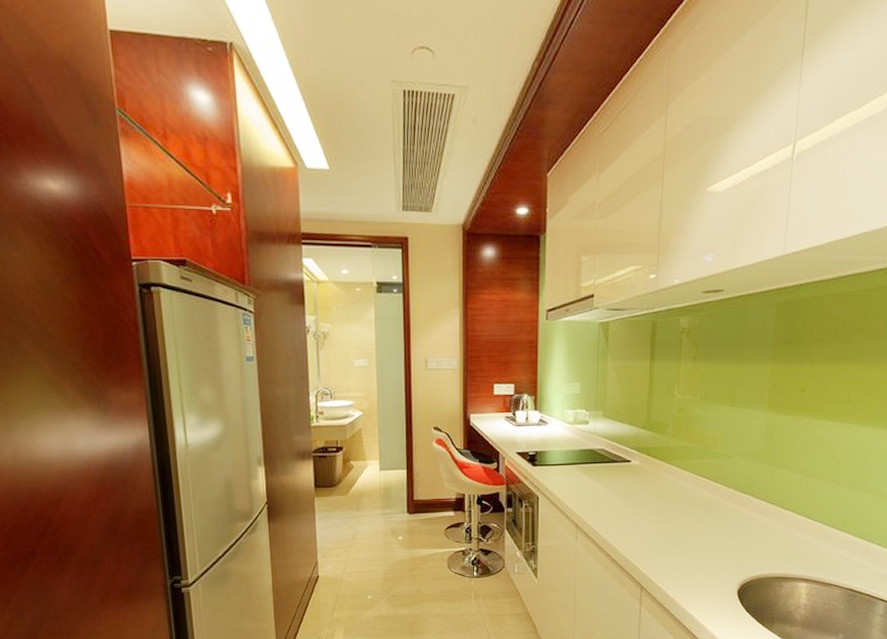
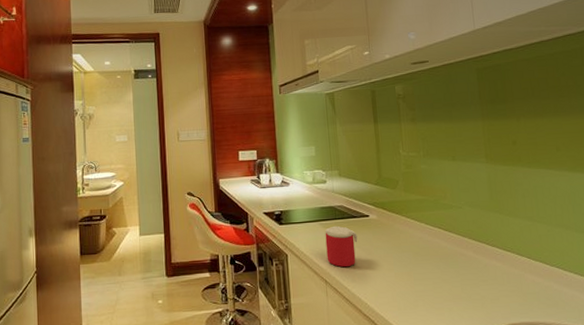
mug: none [580,470,616,513] -> present [325,225,358,268]

